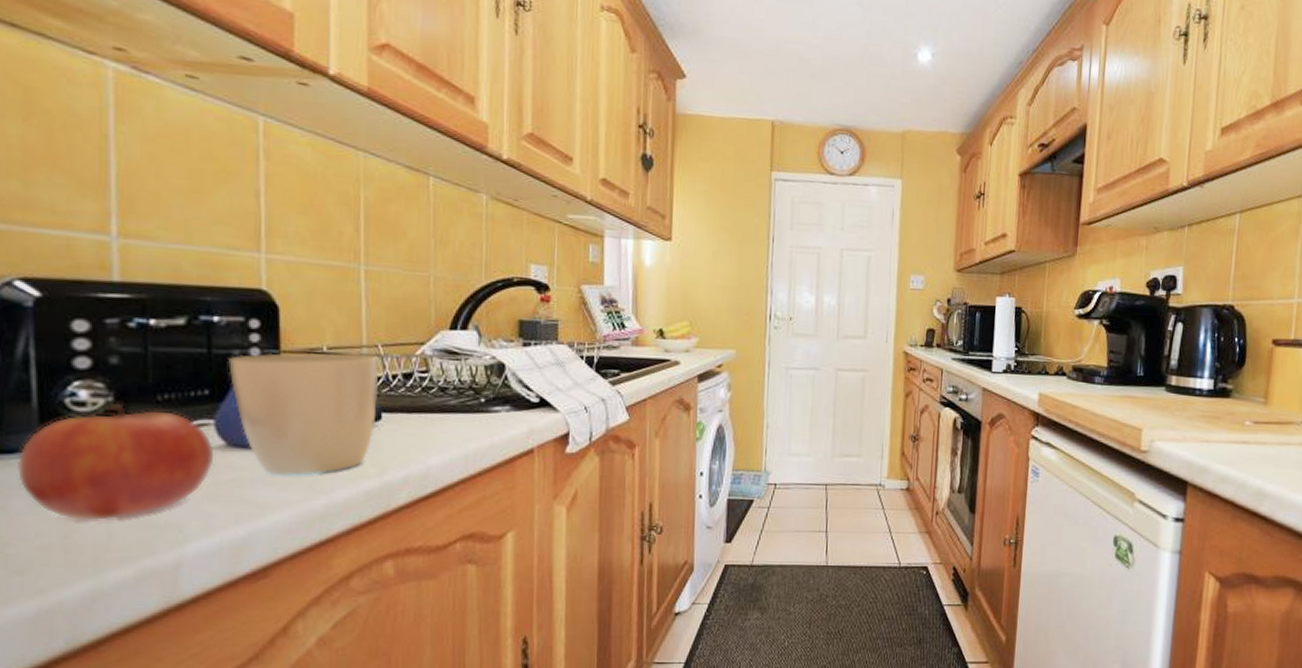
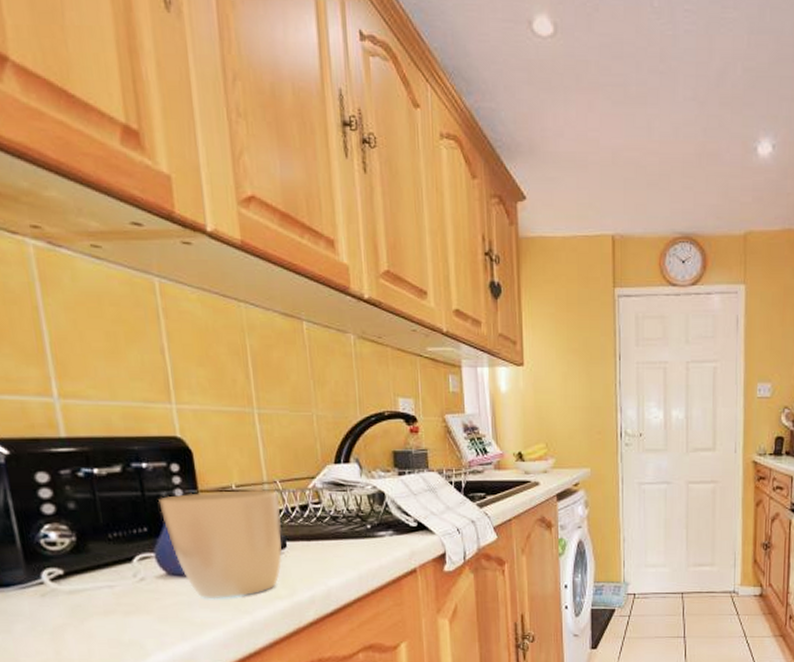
fruit: present [16,402,214,520] -> none [14,541,160,639]

